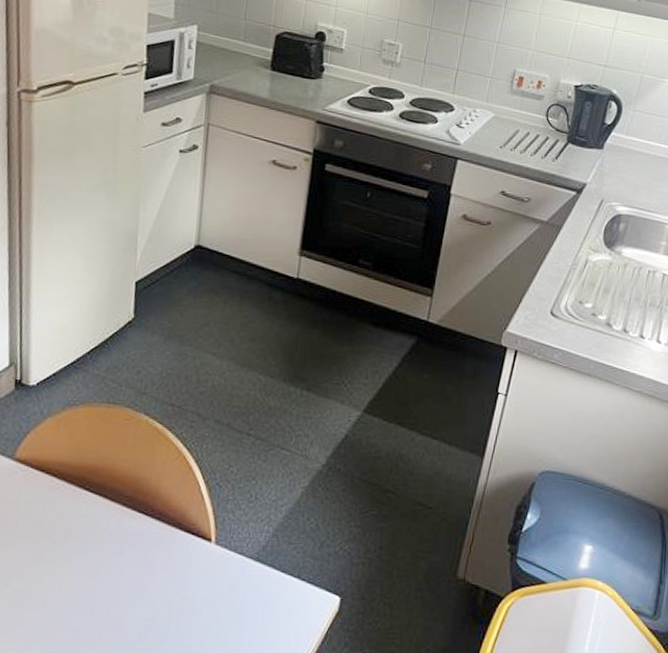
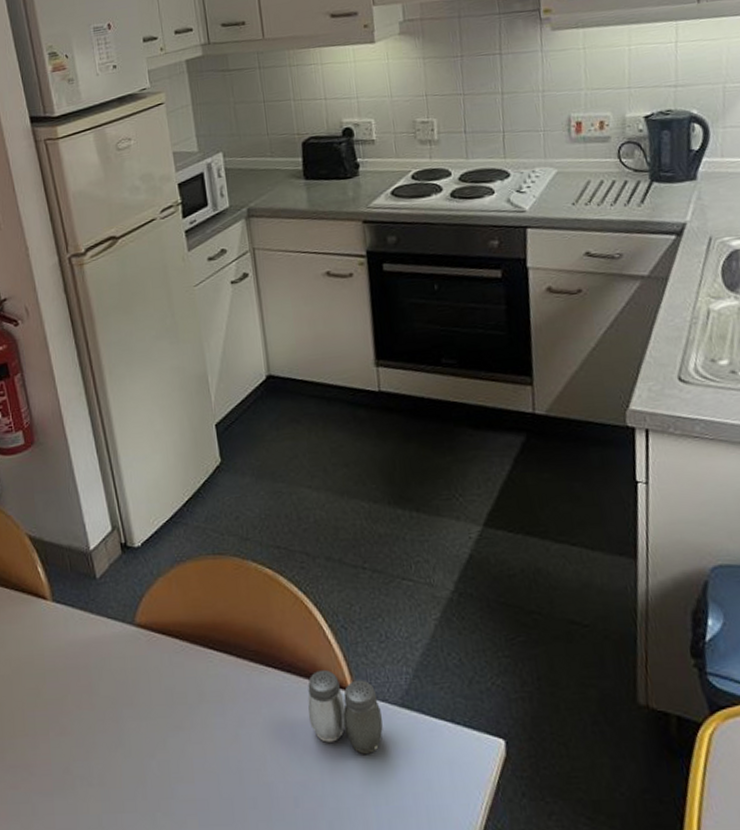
salt and pepper shaker: none [168,520,237,599] -> present [307,669,383,754]

